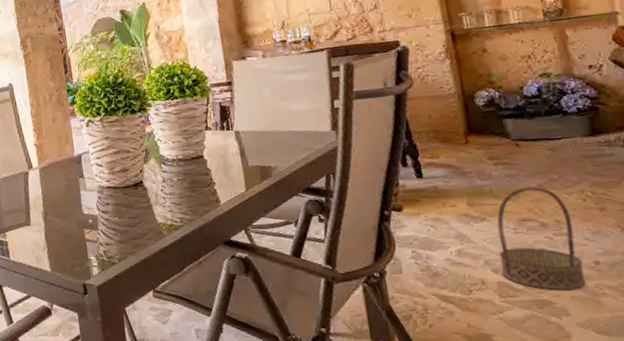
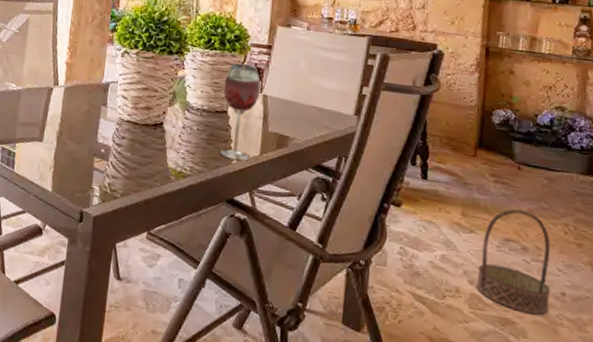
wineglass: none [192,105,237,202] -> present [220,63,261,161]

